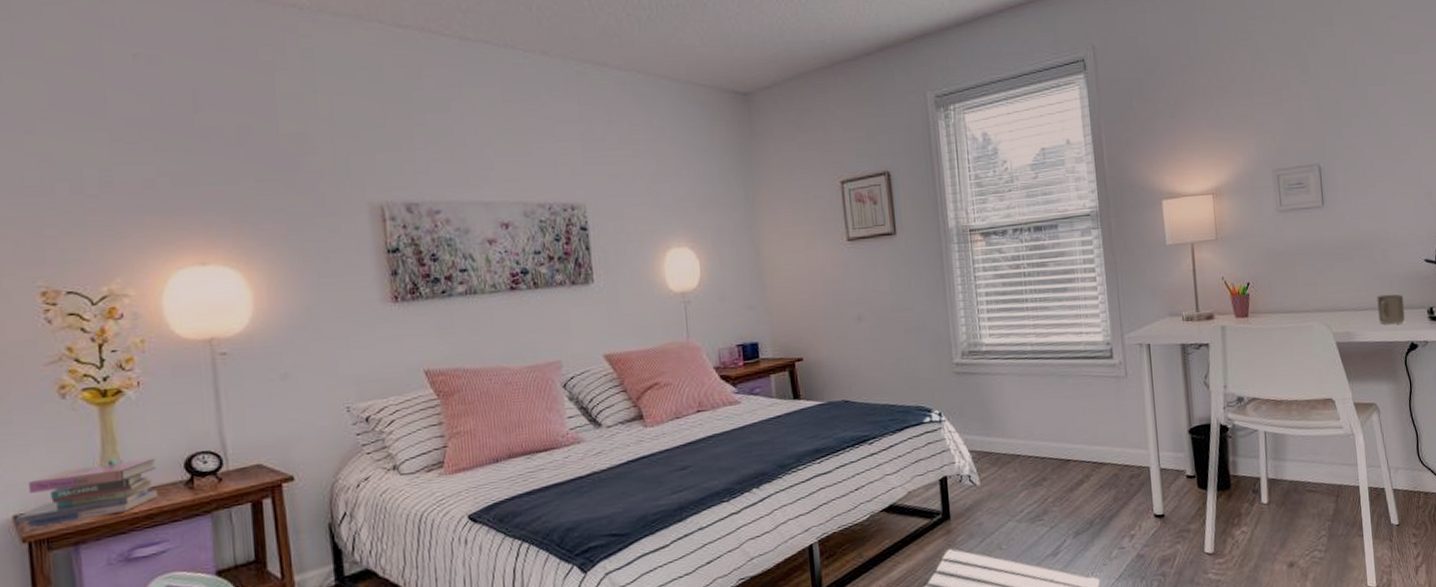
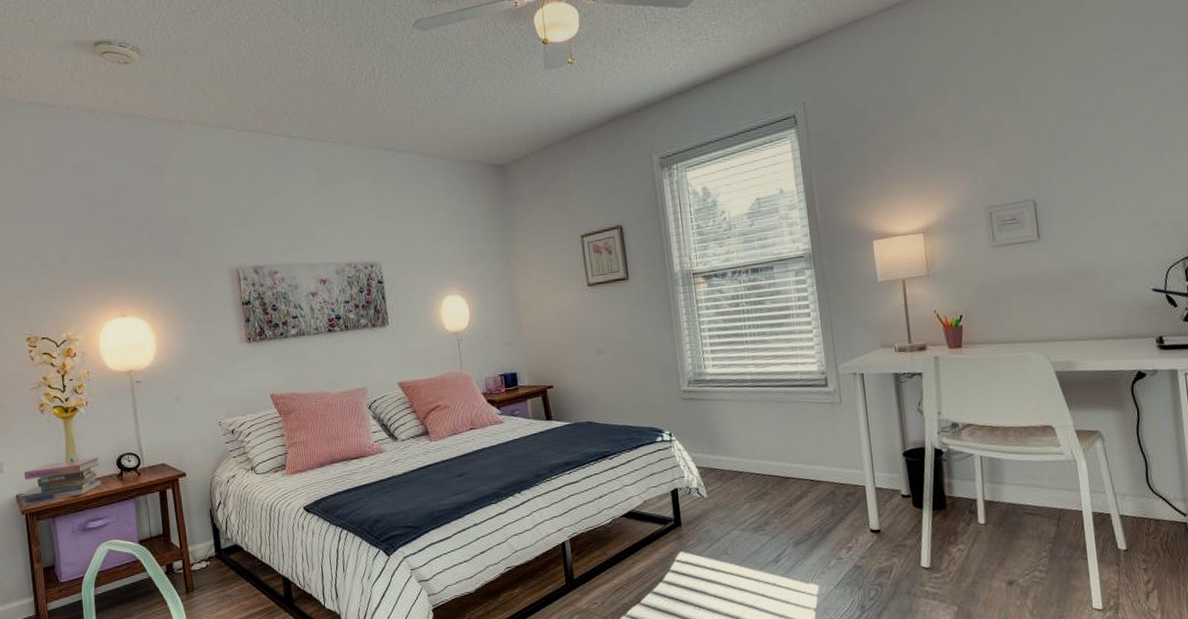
mug: present [1377,294,1406,325] -> none [1099,324,1132,354]

